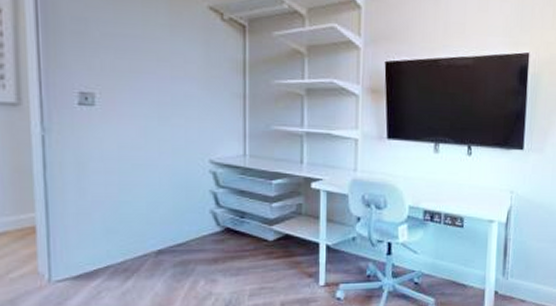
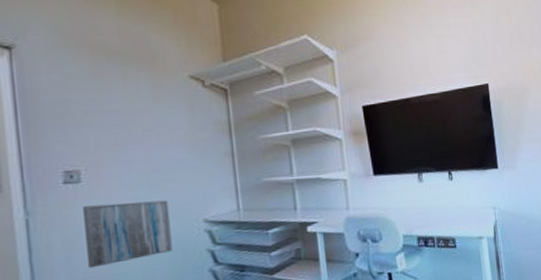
wall art: none [95,130,177,193] -> present [83,200,173,269]

